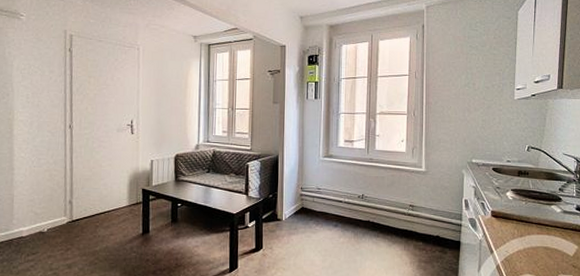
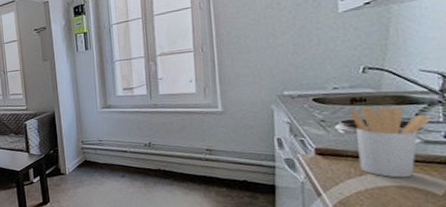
utensil holder: none [518,179,569,240] -> present [350,106,432,178]

